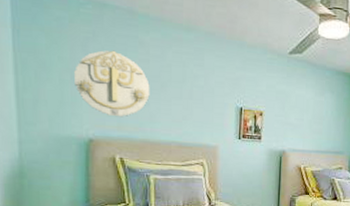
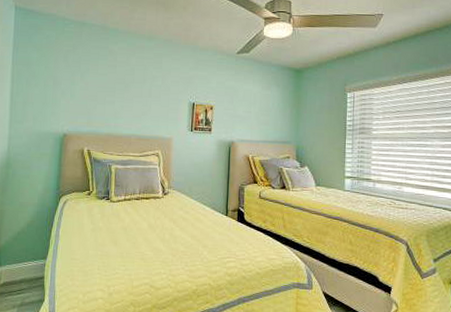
wall decoration: present [74,50,150,117] -> none [56,59,116,115]

